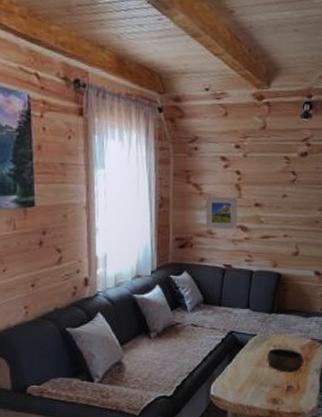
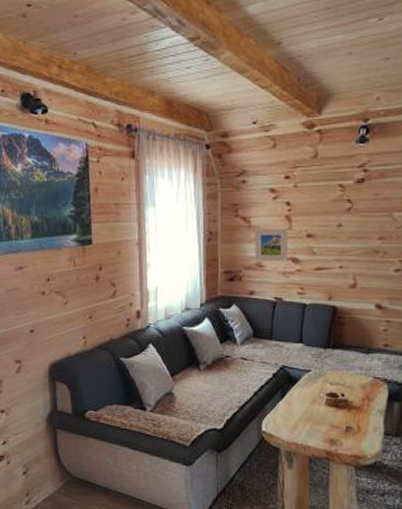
bowl: present [267,349,304,373] -> none [322,386,365,412]

